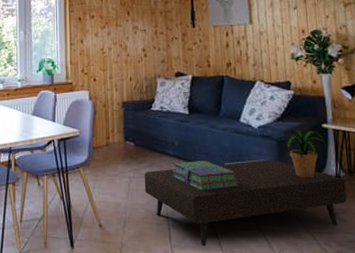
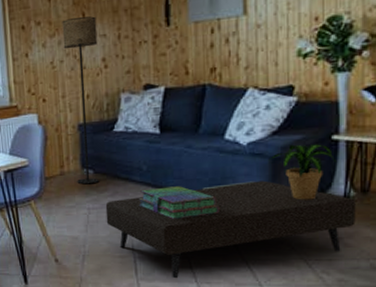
floor lamp: none [111,15,139,155] -> present [62,16,99,185]

